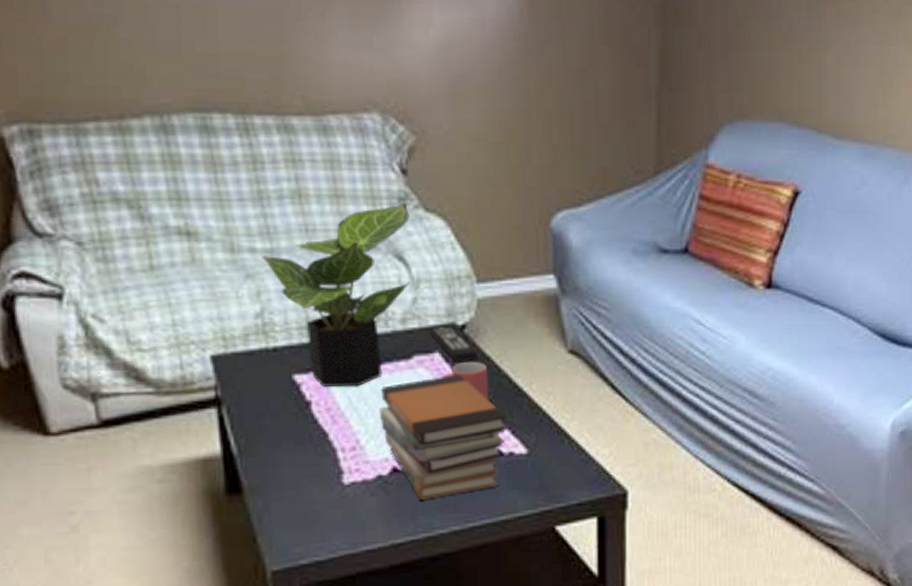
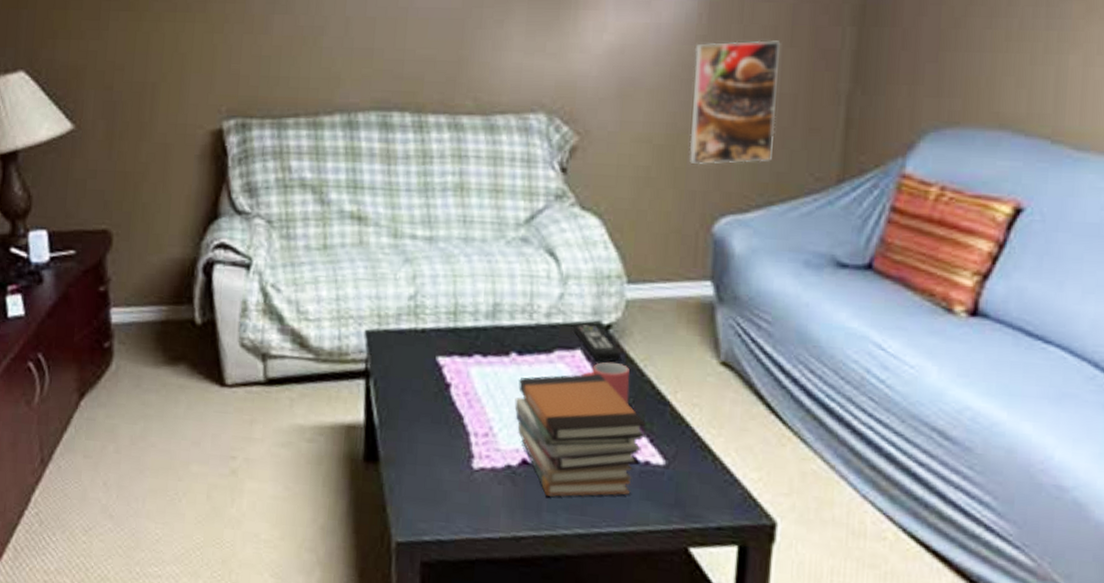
potted plant: present [262,202,410,387] -> none [421,200,565,375]
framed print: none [519,37,598,162] -> present [689,40,780,165]

